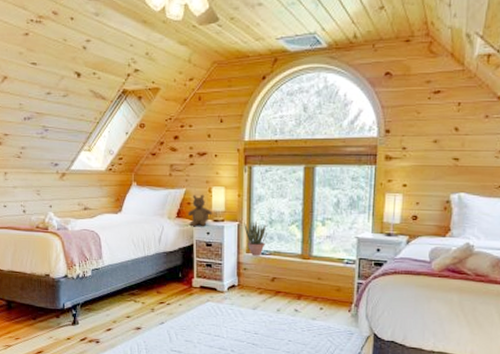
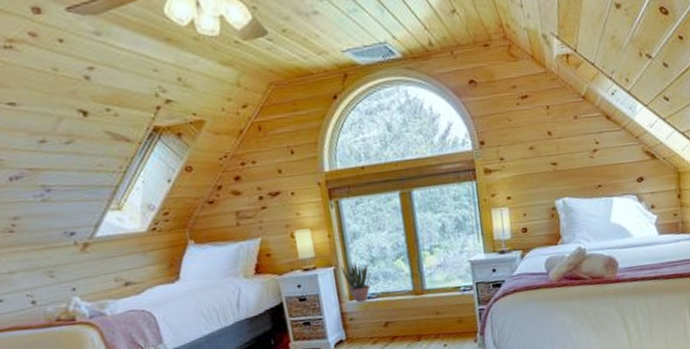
teddy bear: present [188,194,212,227] -> none [269,241,300,282]

